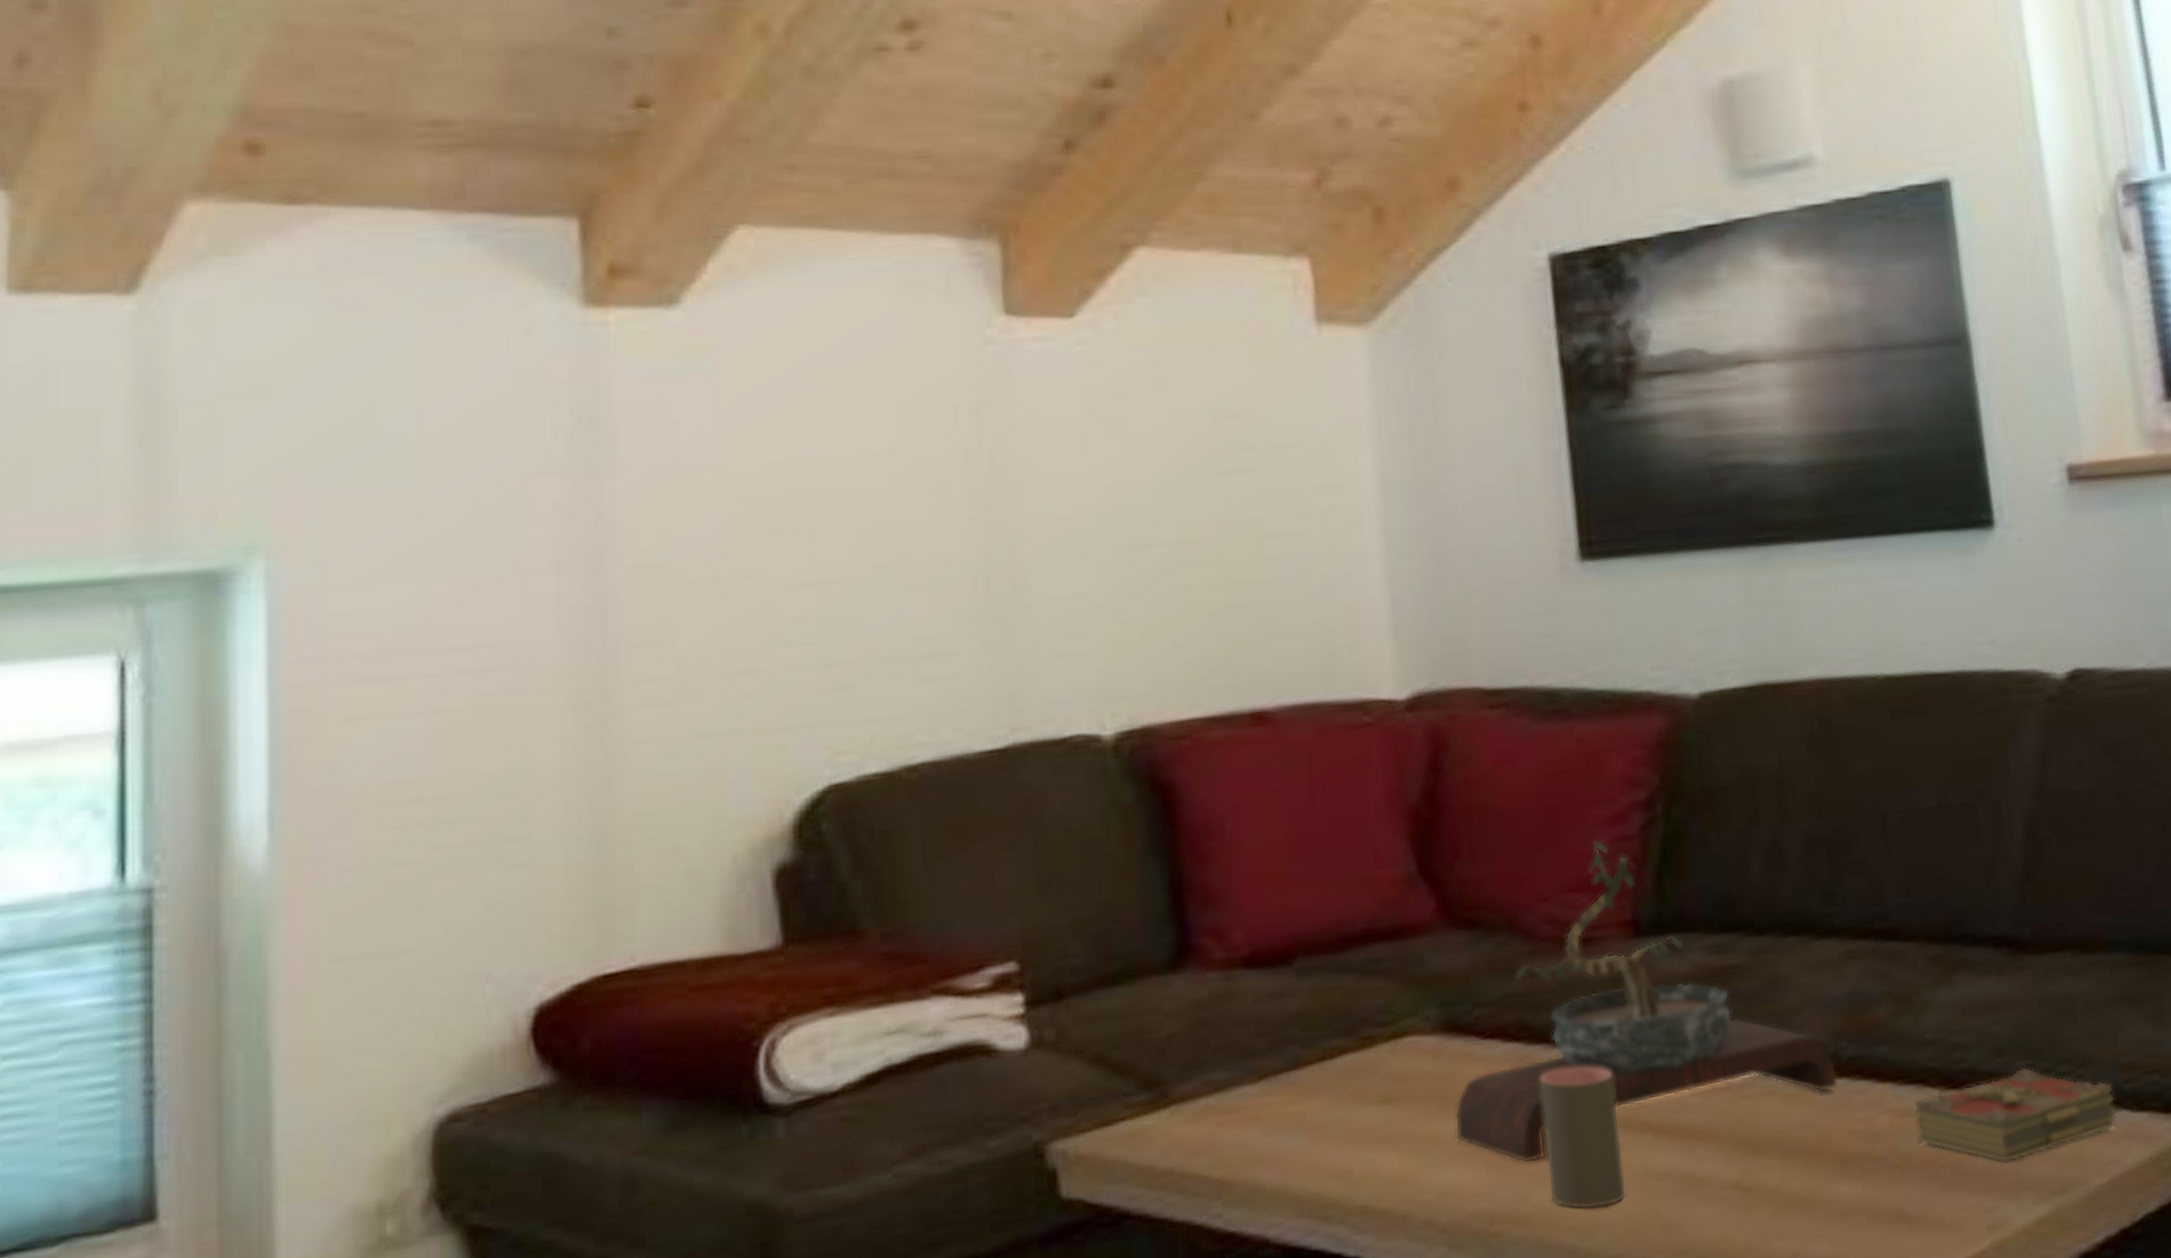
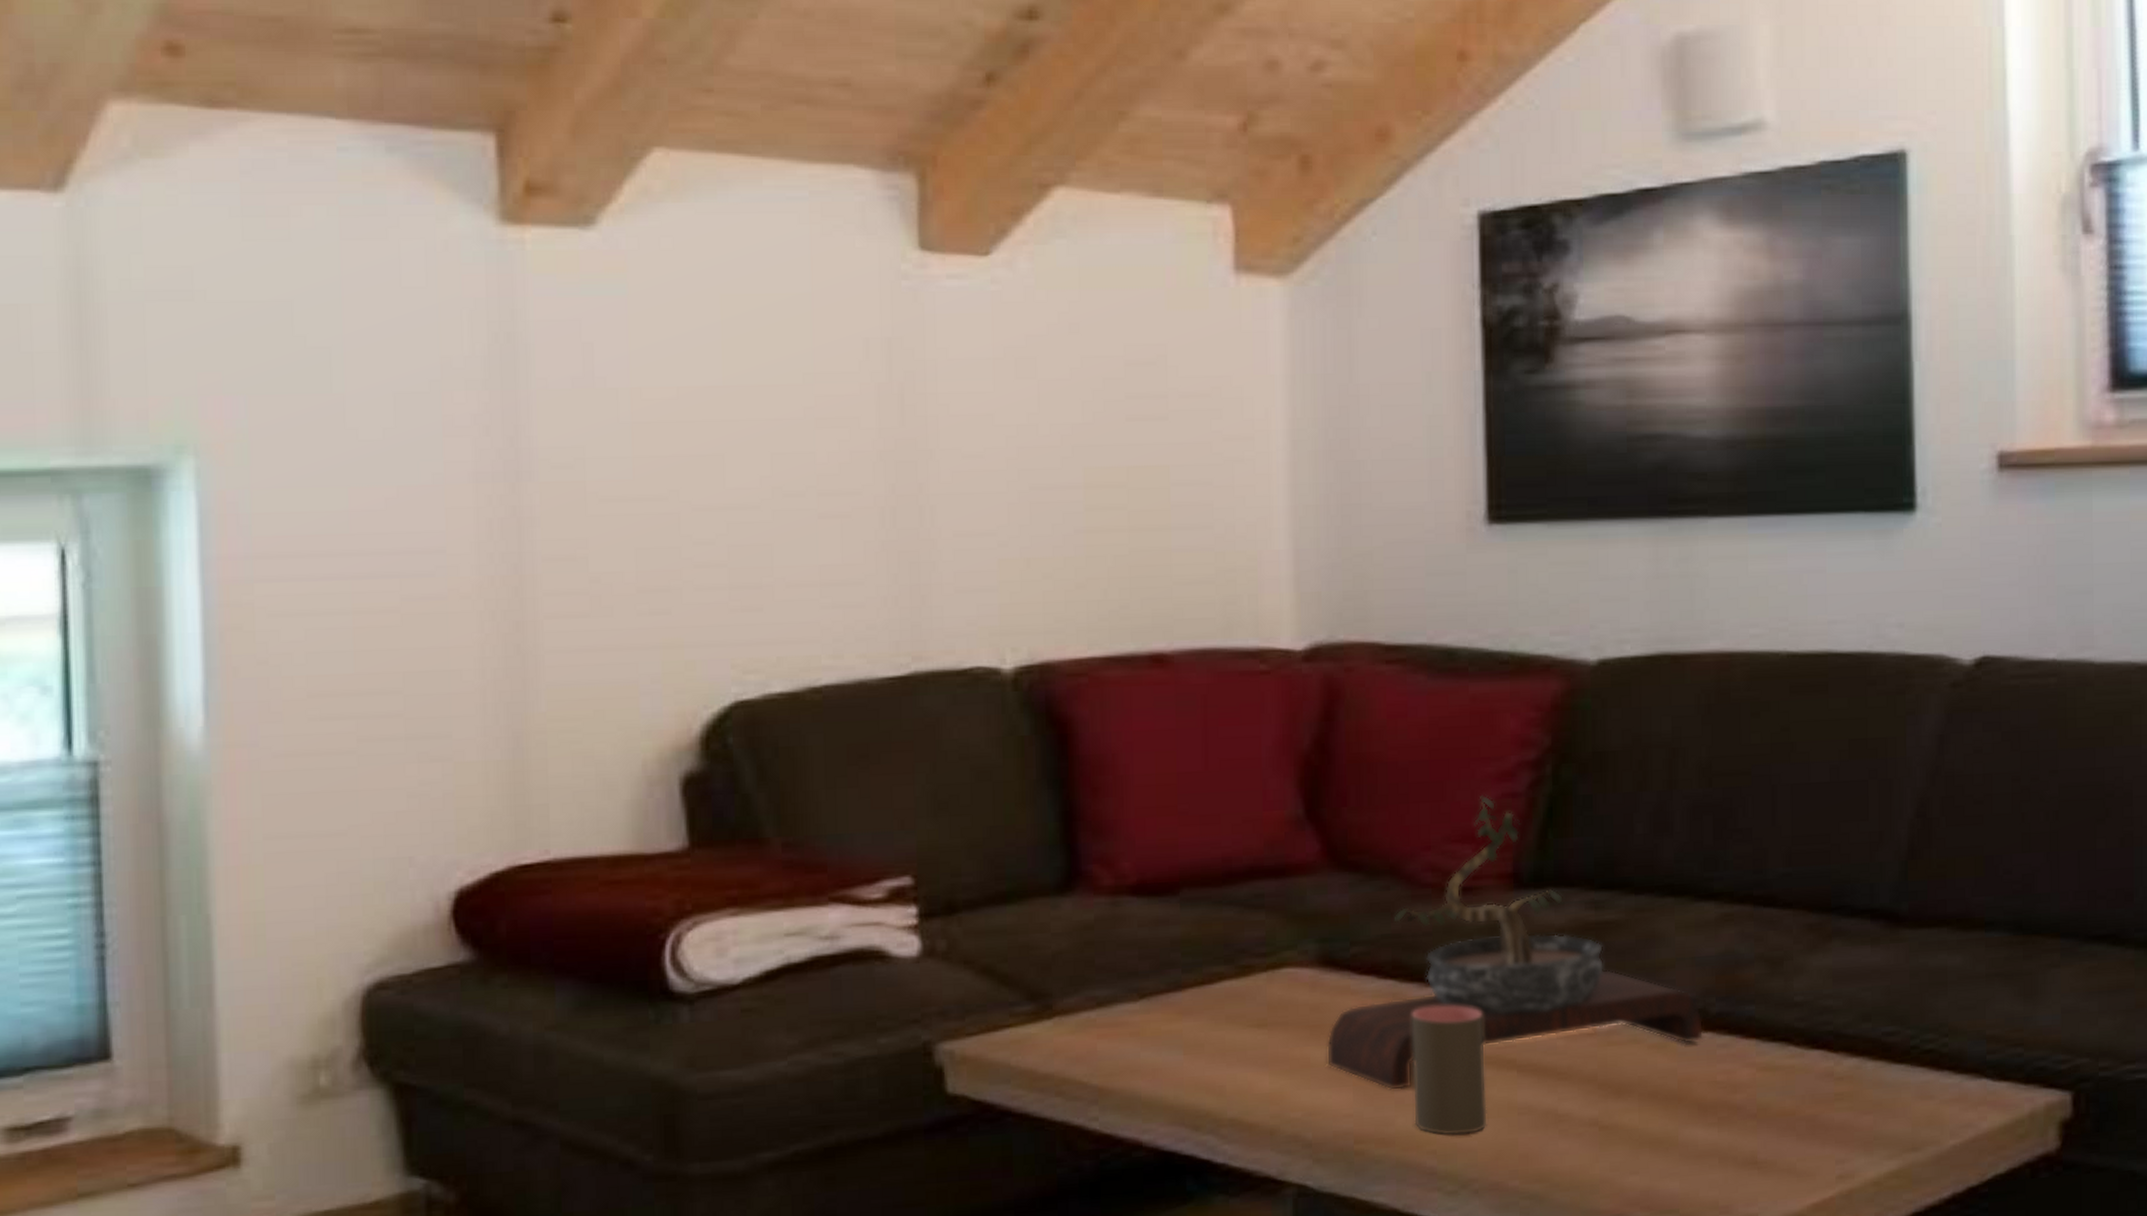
book: present [1913,1067,2118,1163] -> none [1775,1032,1977,1120]

